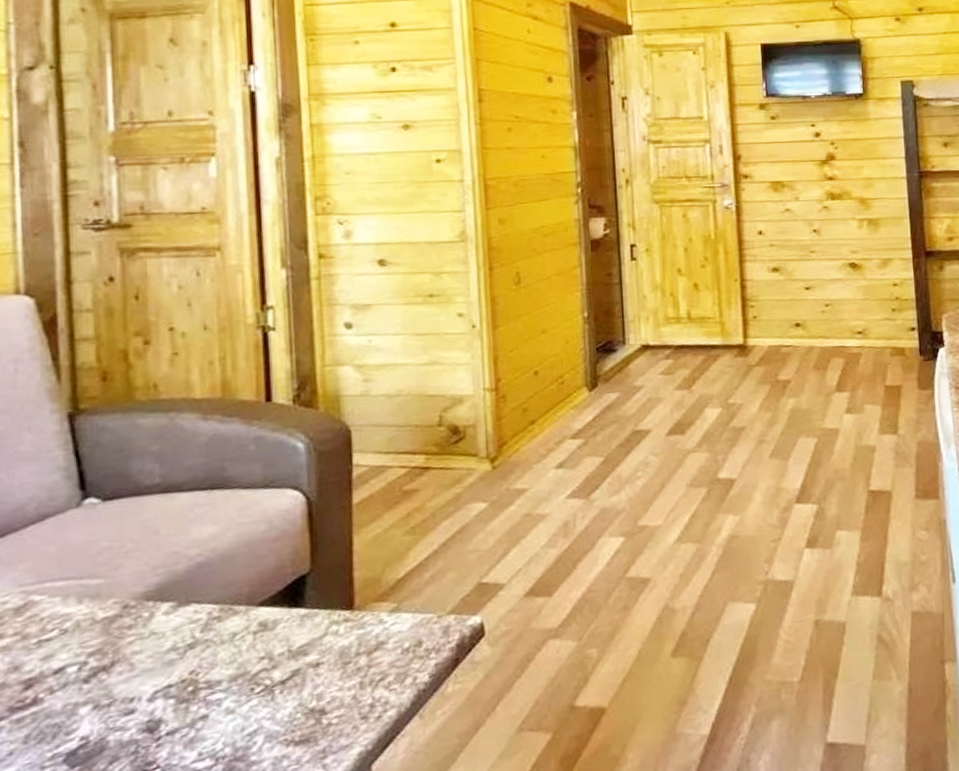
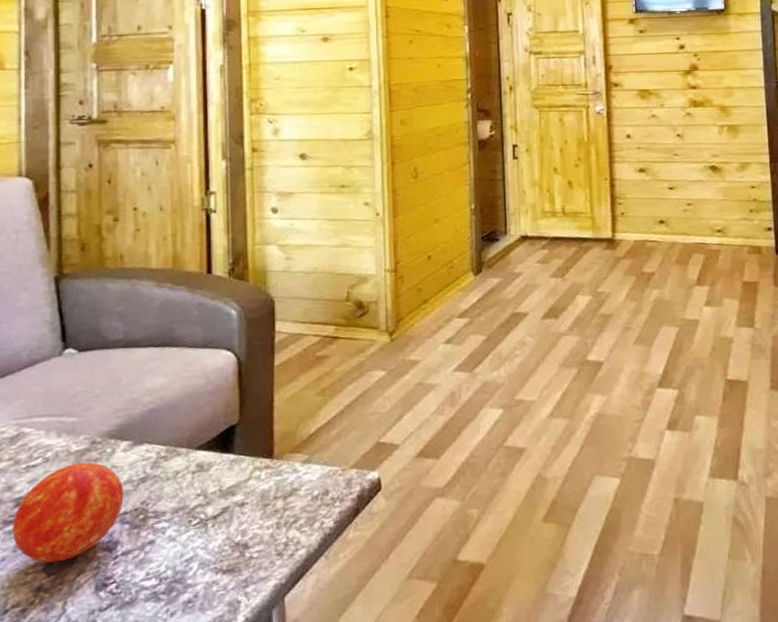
apple: none [21,630,167,753] -> present [12,462,124,563]

